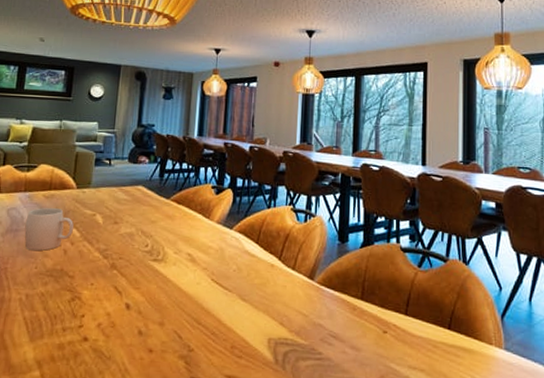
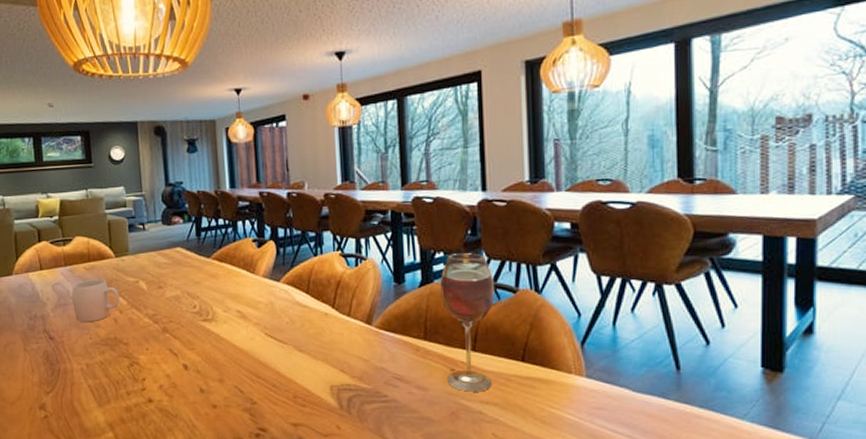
wineglass: none [379,219,428,357] -> present [440,253,495,392]

